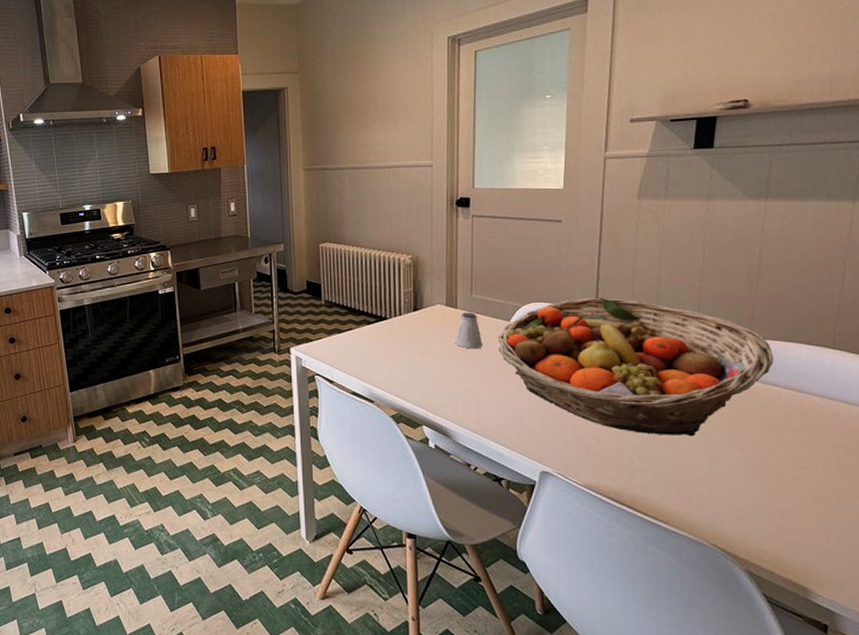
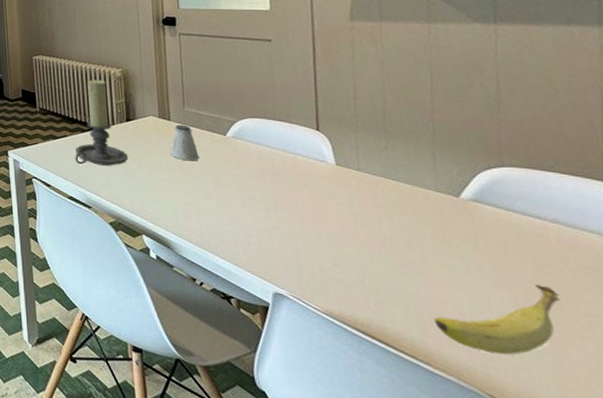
candle holder: none [360,268,413,358] -> present [75,80,128,166]
fruit basket: present [498,297,774,437] -> none [215,115,533,268]
banana: none [676,445,781,509] -> present [434,285,560,355]

